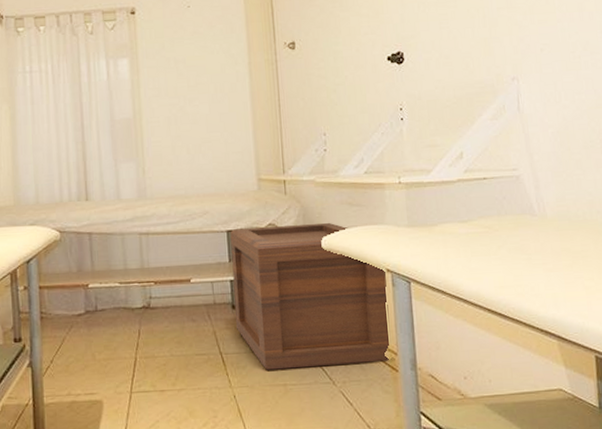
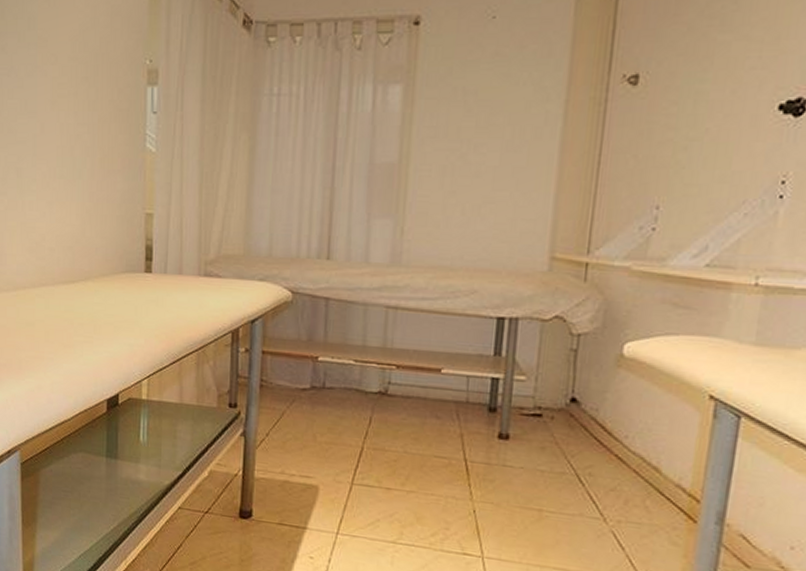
wooden crate: present [230,222,392,370] -> none [490,317,709,508]

